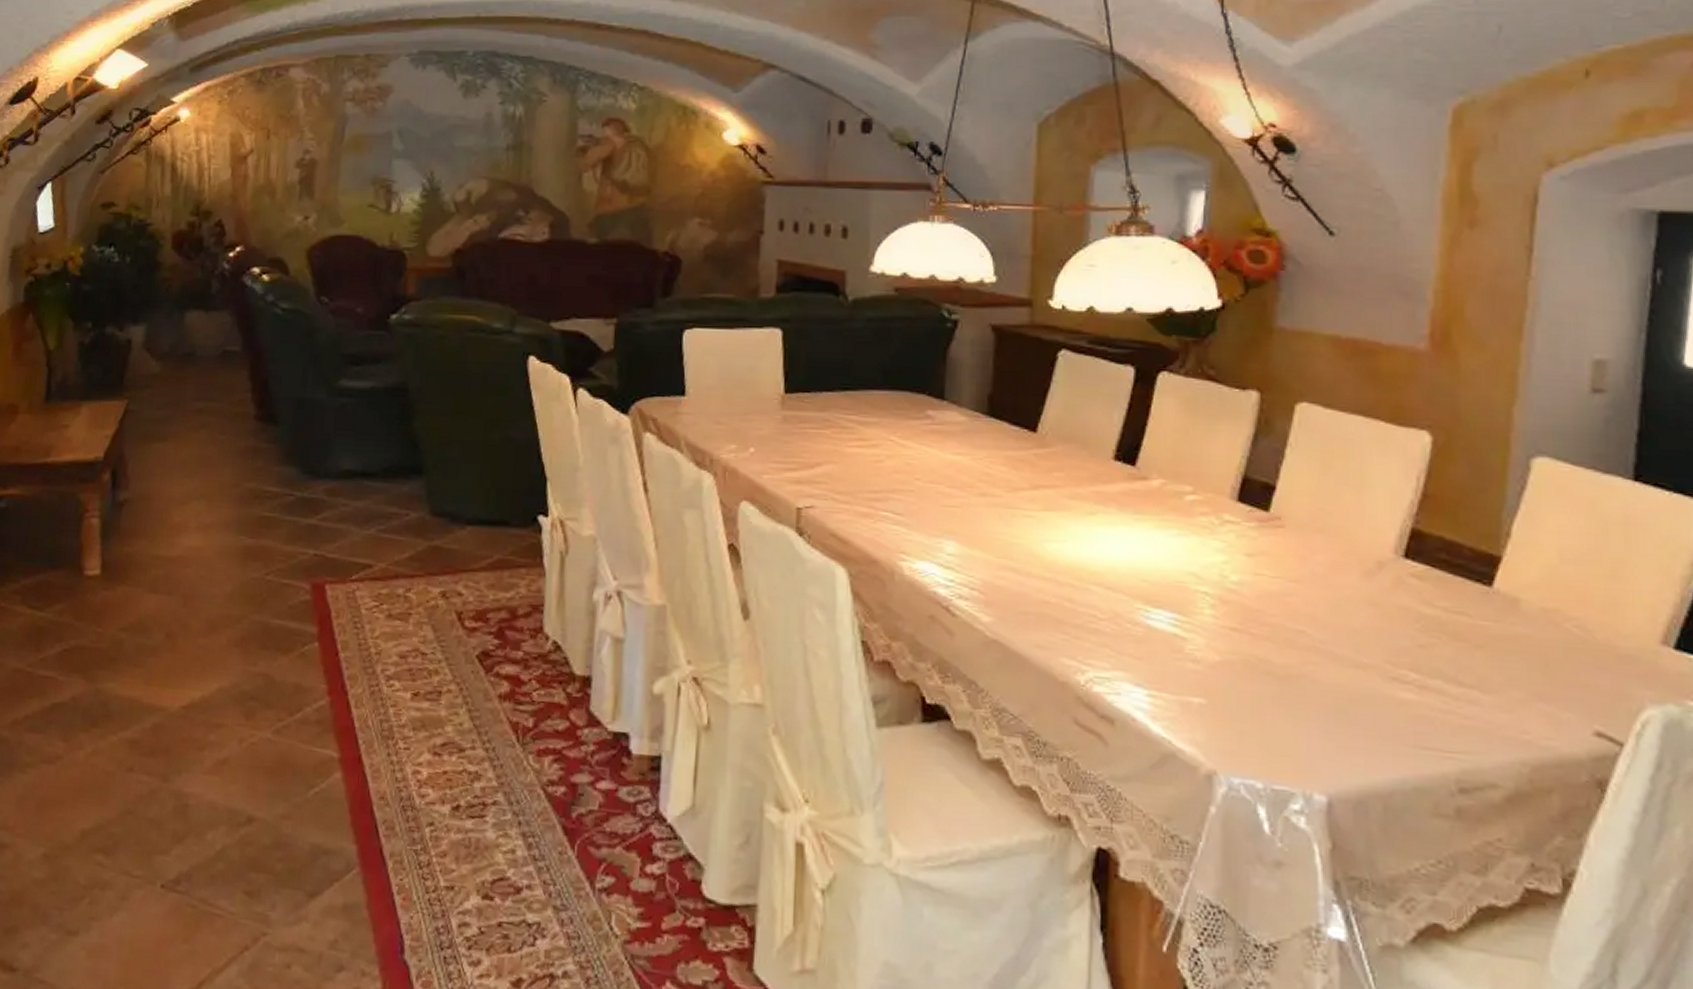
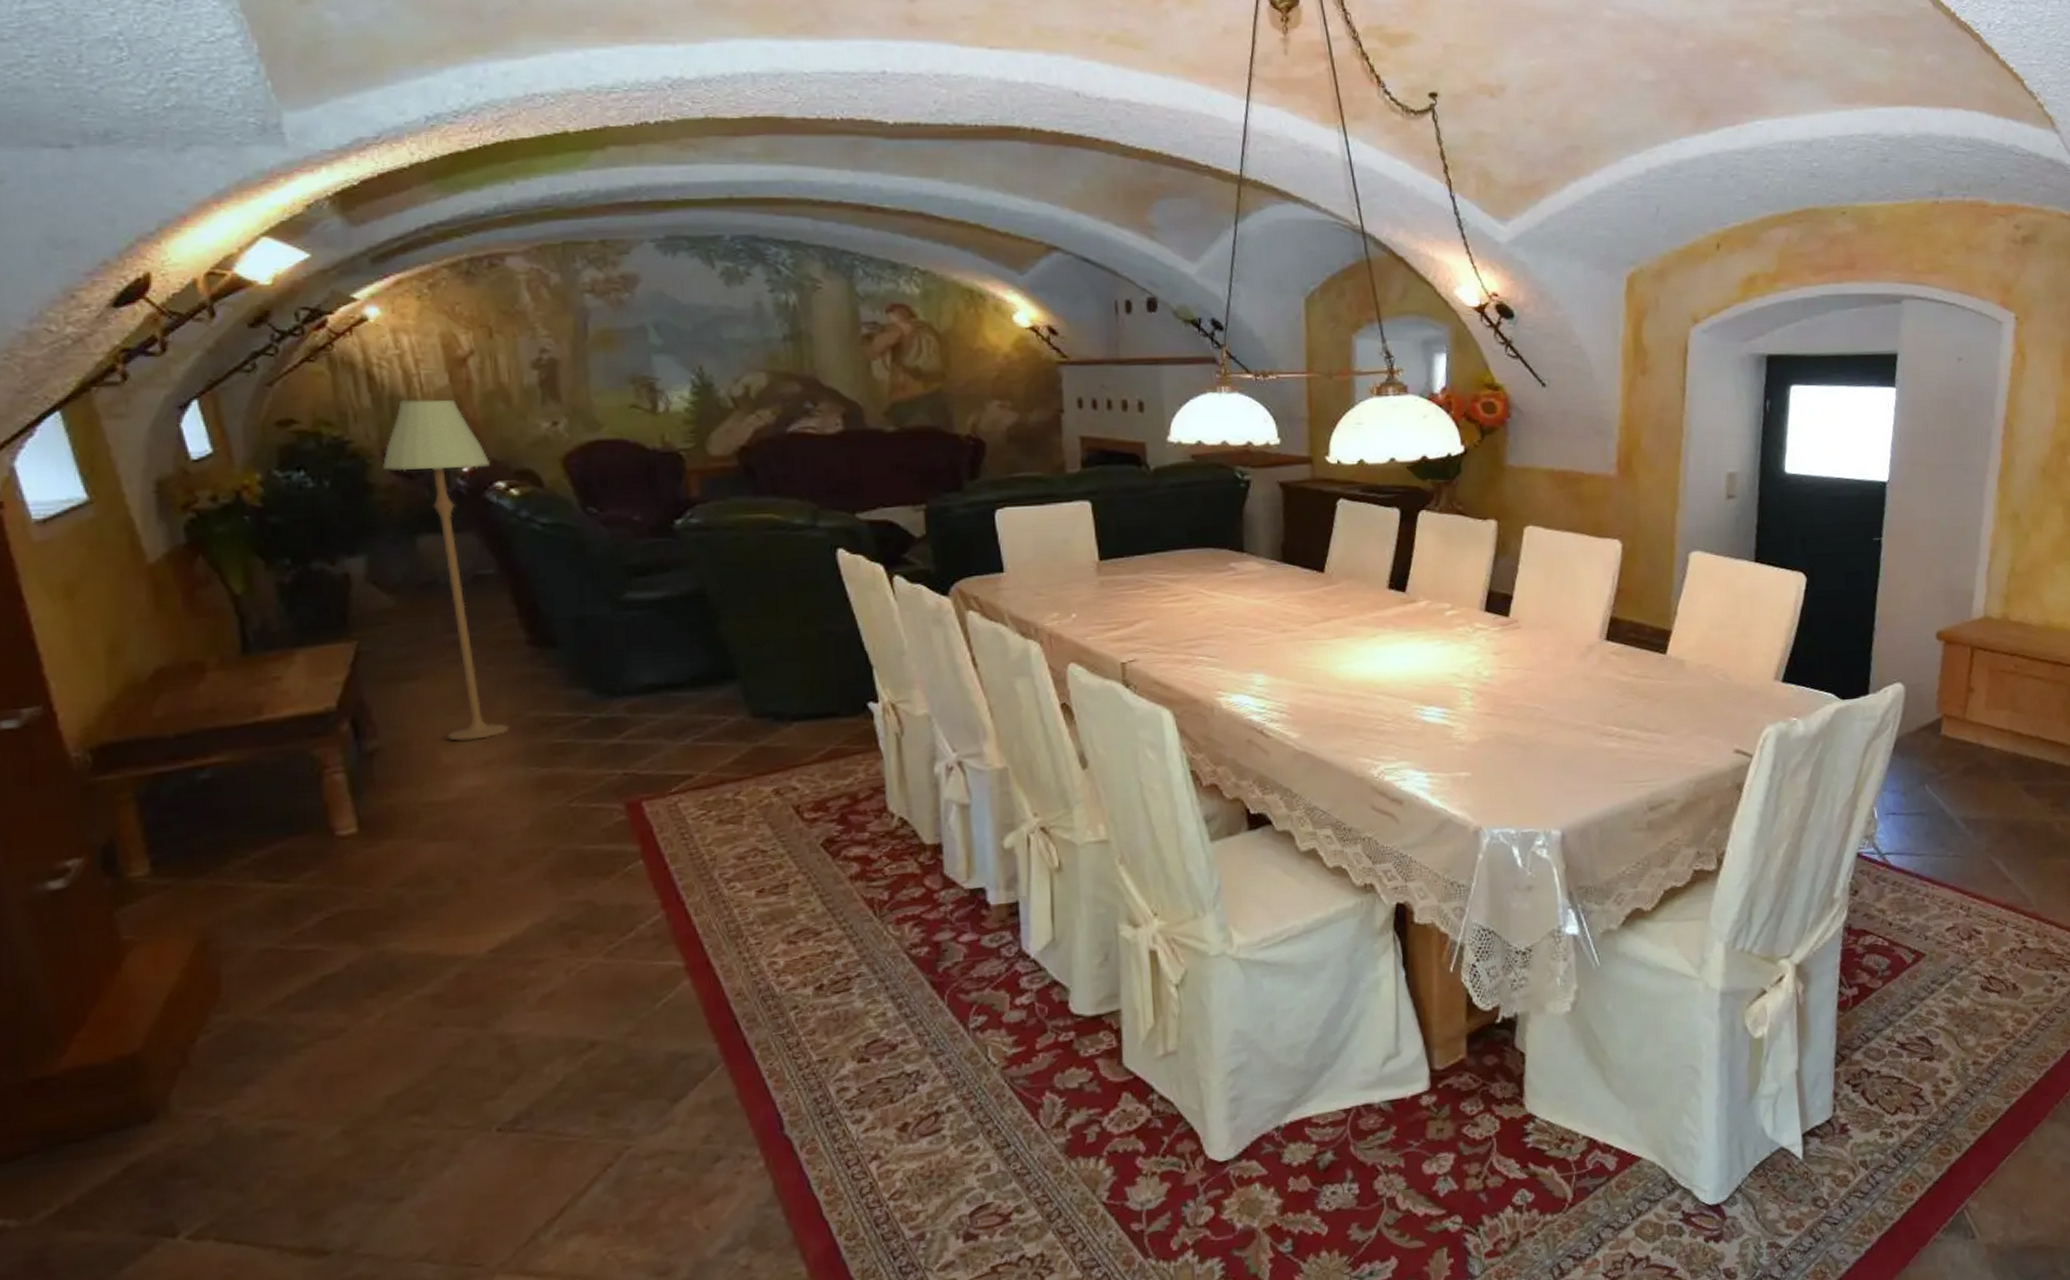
floor lamp: none [170,191,252,504] -> present [383,399,510,741]

